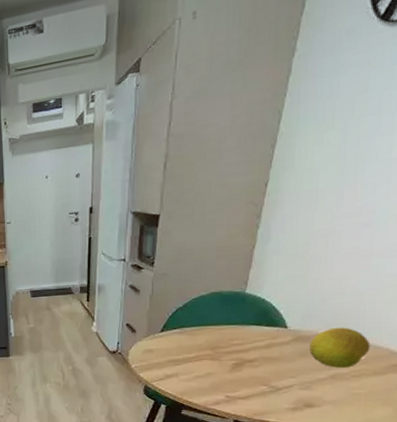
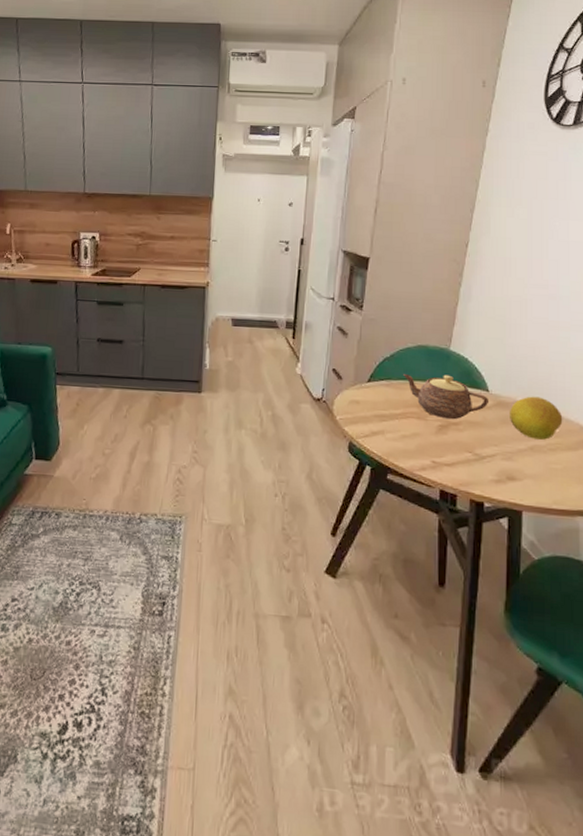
teapot: none [197,317,288,358] -> present [403,373,490,420]

